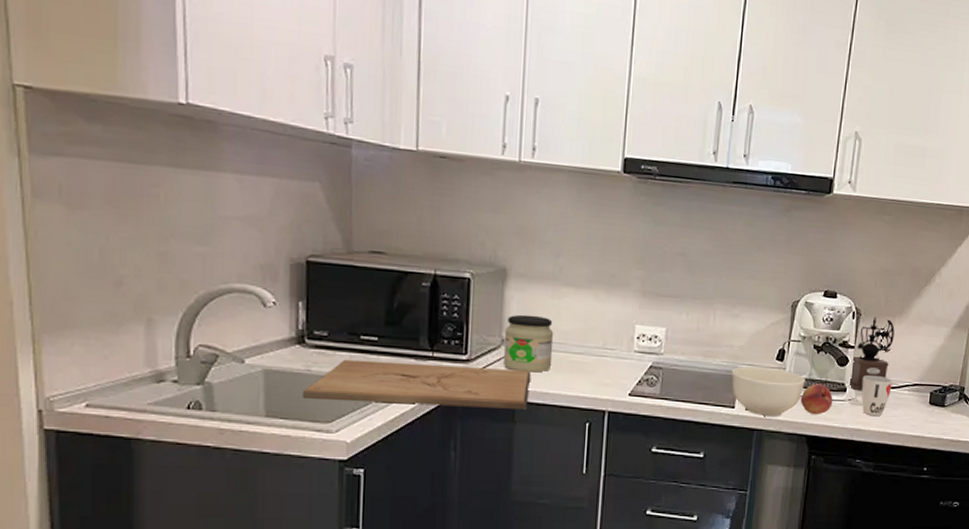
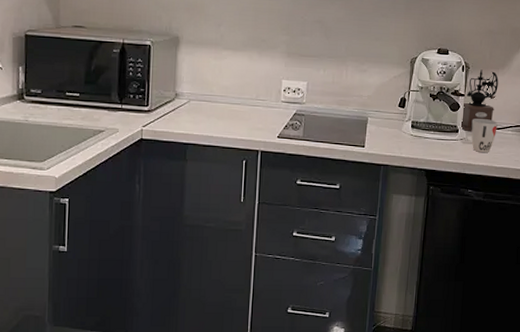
cutting board: present [302,359,532,411] -> none [21,111,199,151]
jar: present [502,314,554,373] -> none [176,73,217,120]
bowl: present [731,366,806,417] -> none [361,112,424,155]
fruit: present [800,383,833,415] -> none [419,126,447,153]

